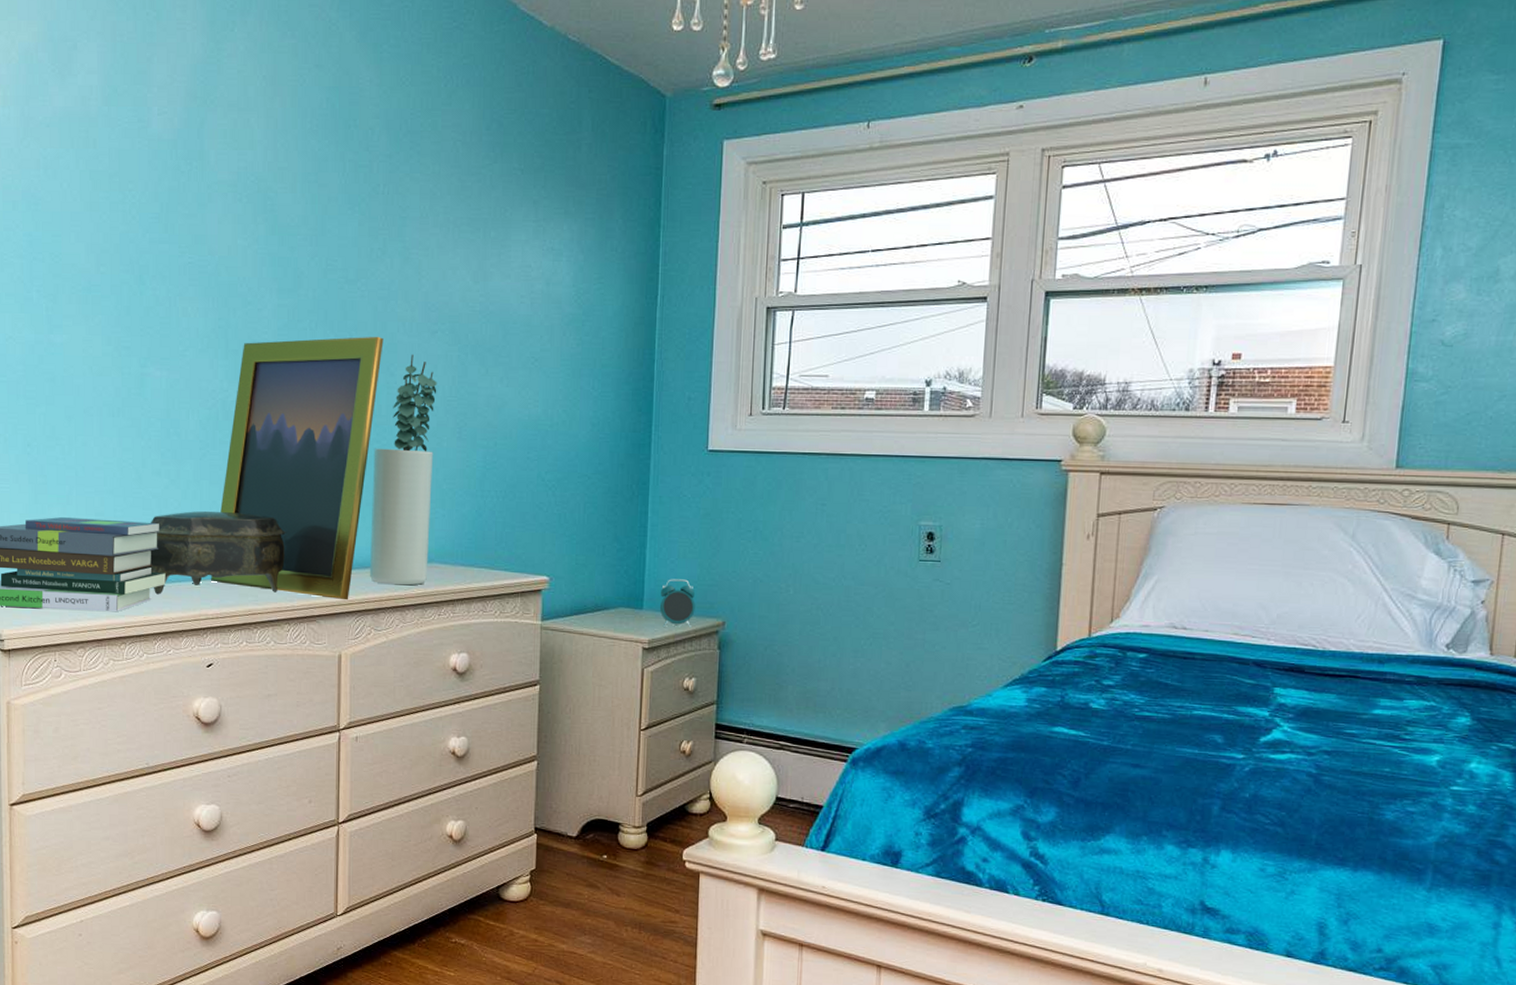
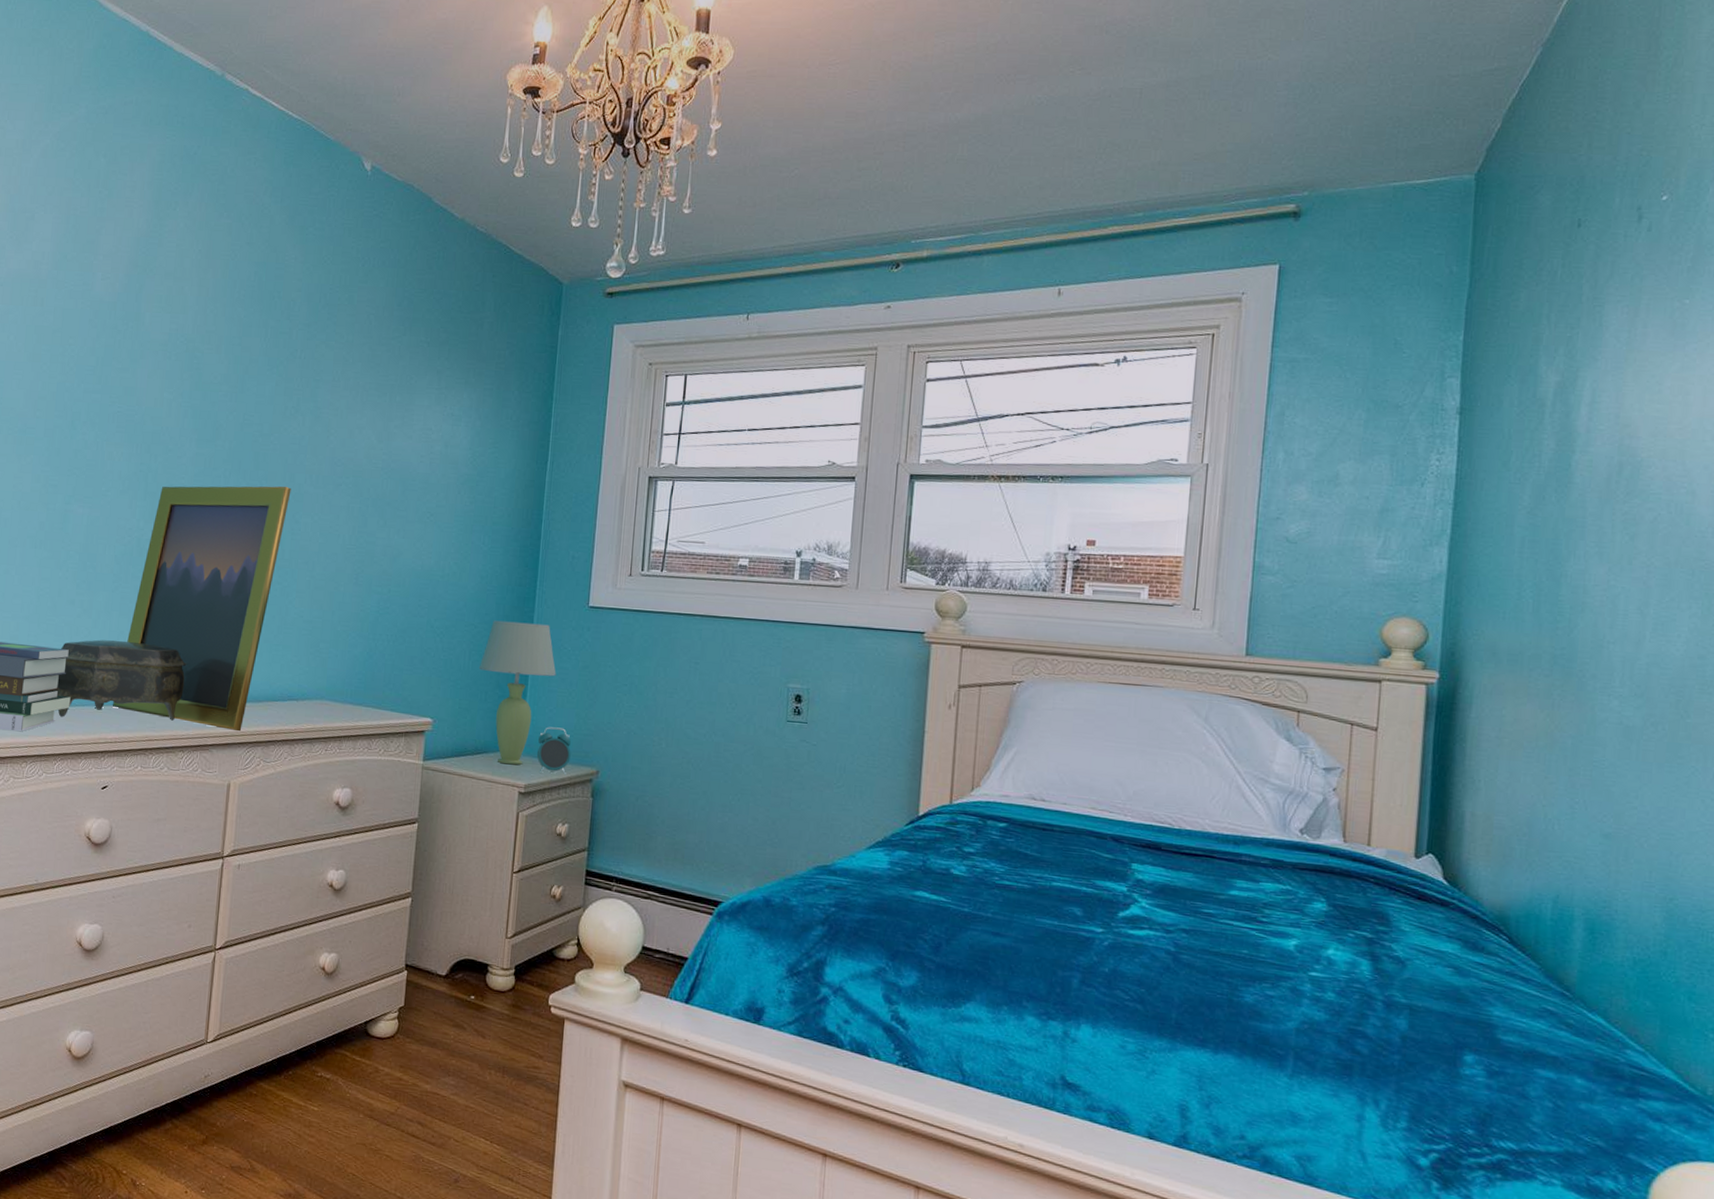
vase: present [369,354,437,586] -> none [262,504,338,721]
table lamp: none [594,470,677,620] -> present [478,620,556,765]

